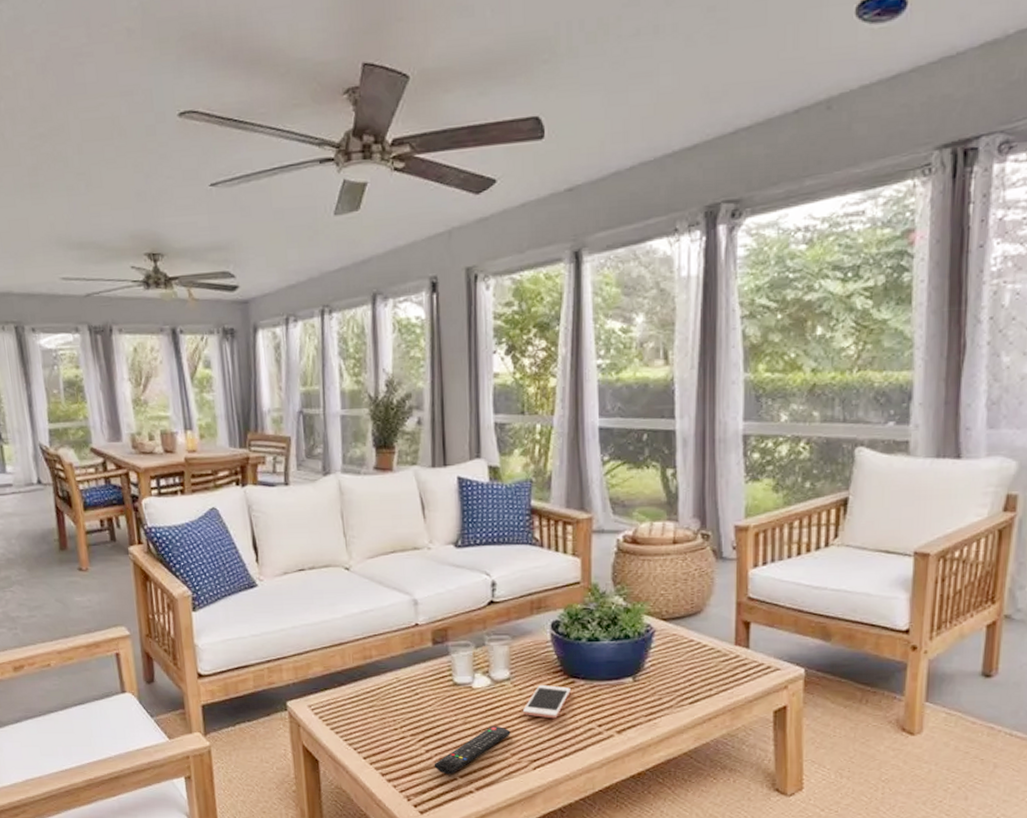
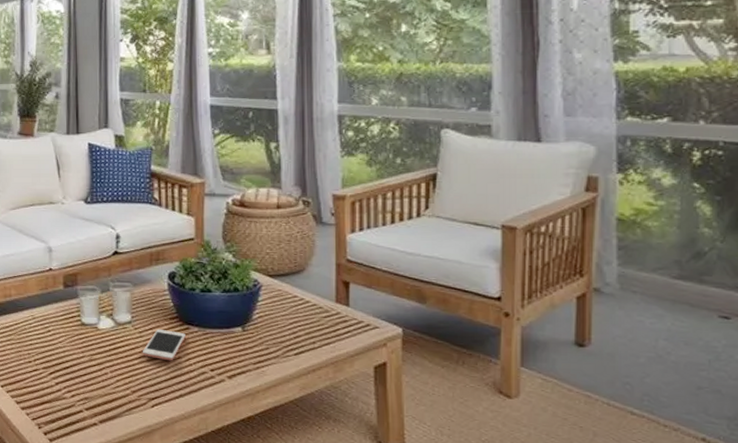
remote control: present [434,725,511,775] -> none [62,364,132,407]

